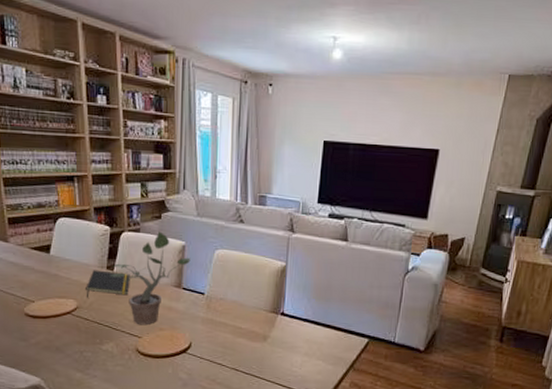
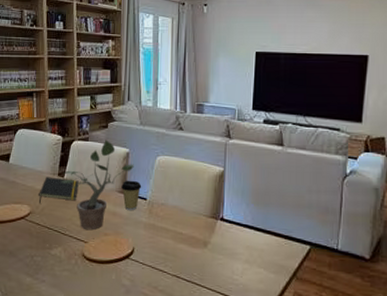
coffee cup: none [177,274,199,305] -> present [121,180,142,210]

